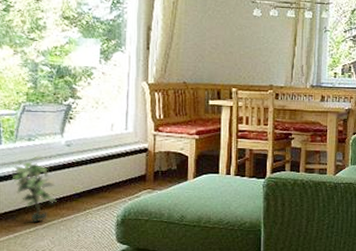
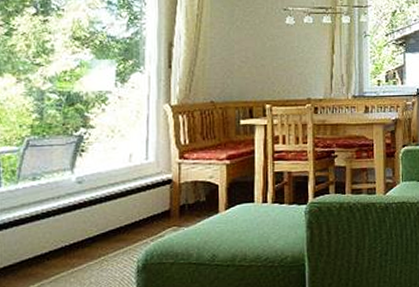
potted plant: present [12,154,57,222] -> none [12,195,66,276]

